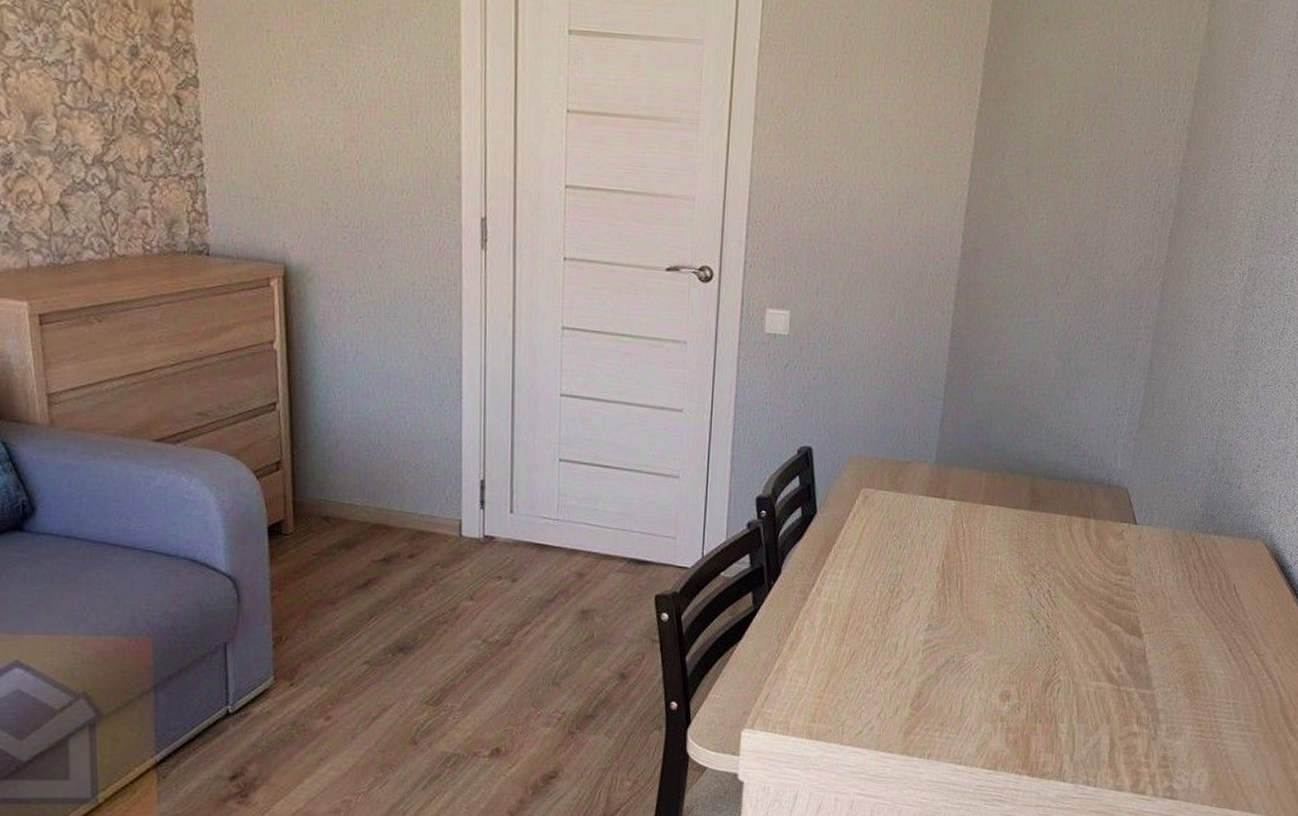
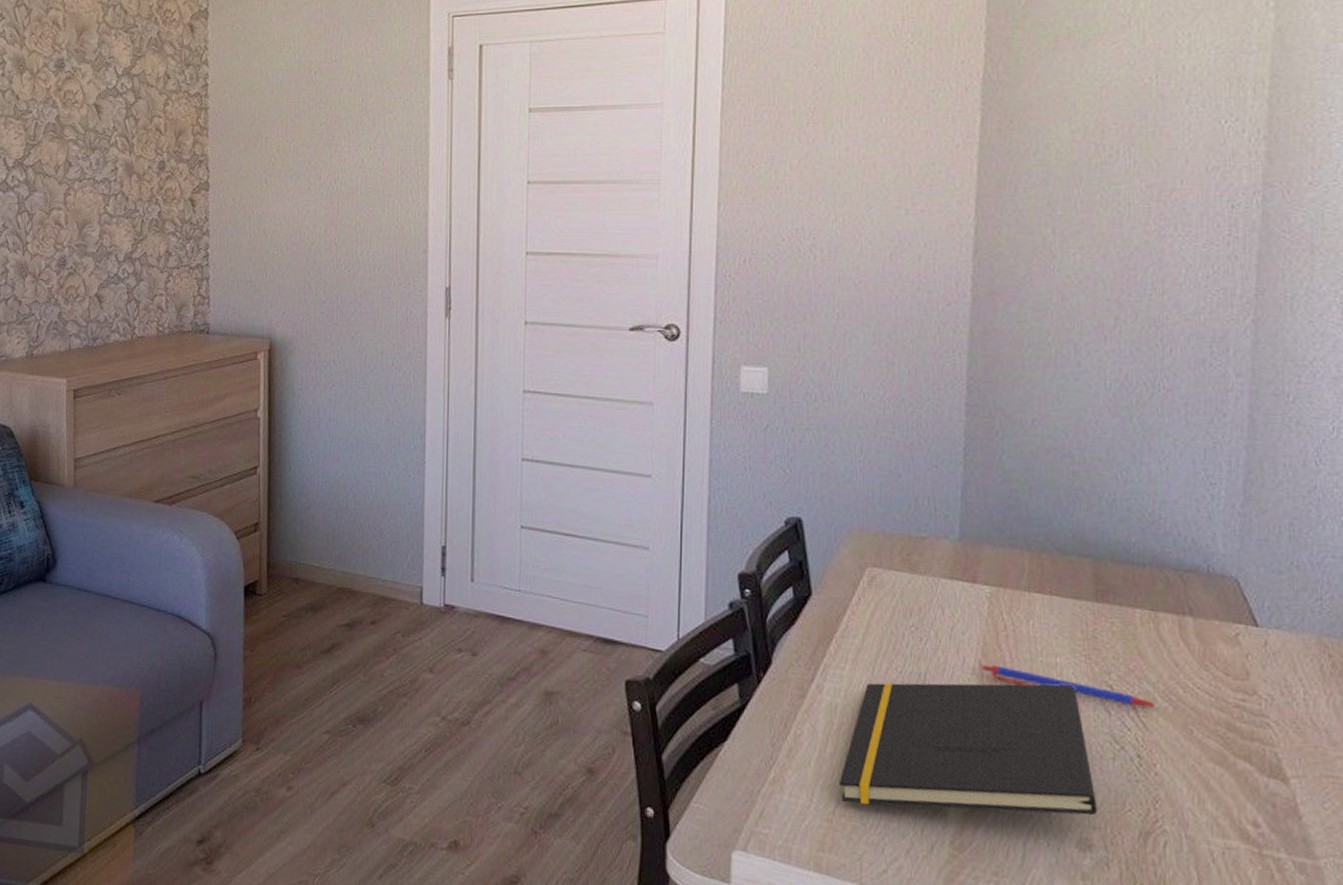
notepad: none [829,575,1016,681] -> present [838,682,1097,816]
pen: none [944,564,1066,590] -> present [982,664,1160,708]

